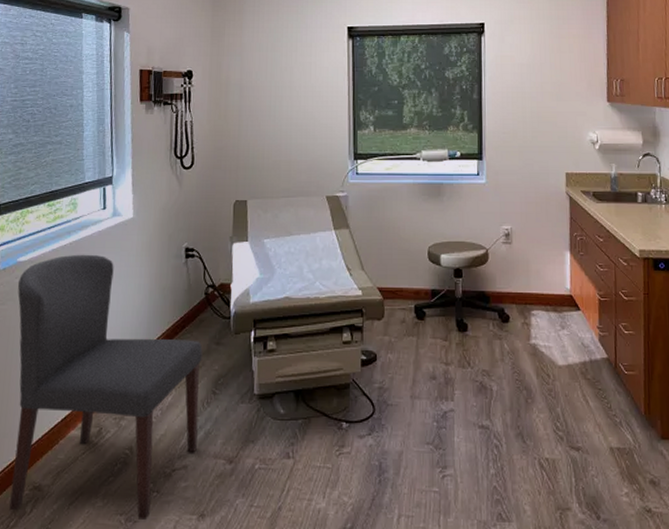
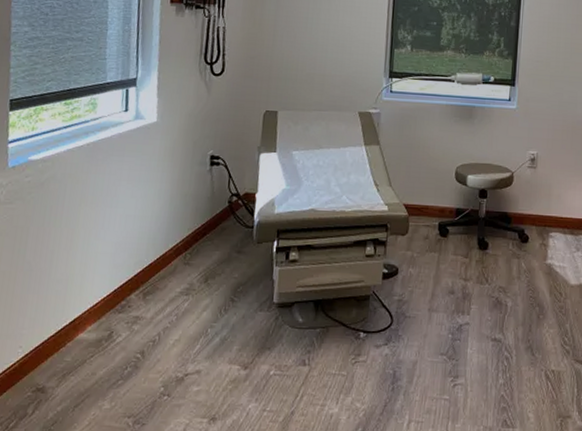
chair: present [9,254,203,519] -> none [9,155,223,422]

